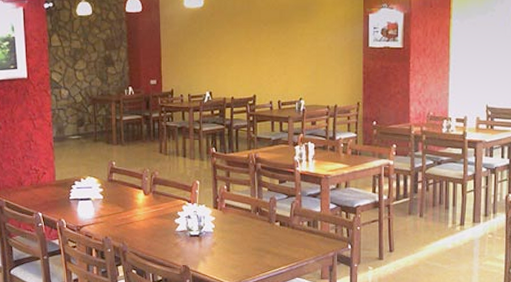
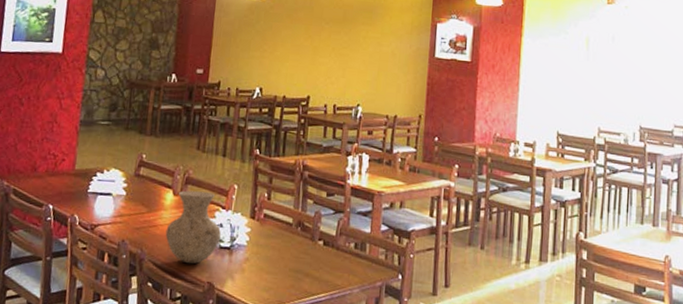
vase: none [142,190,190,252] -> present [165,190,222,264]

